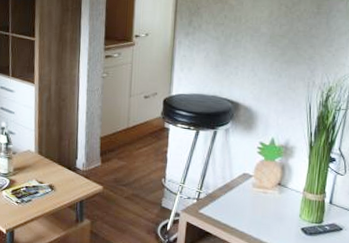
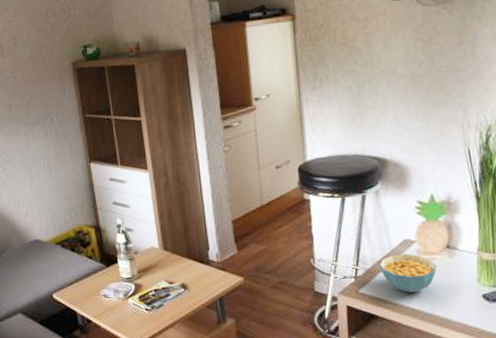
cereal bowl: none [219,184,267,218] -> present [379,253,437,293]

